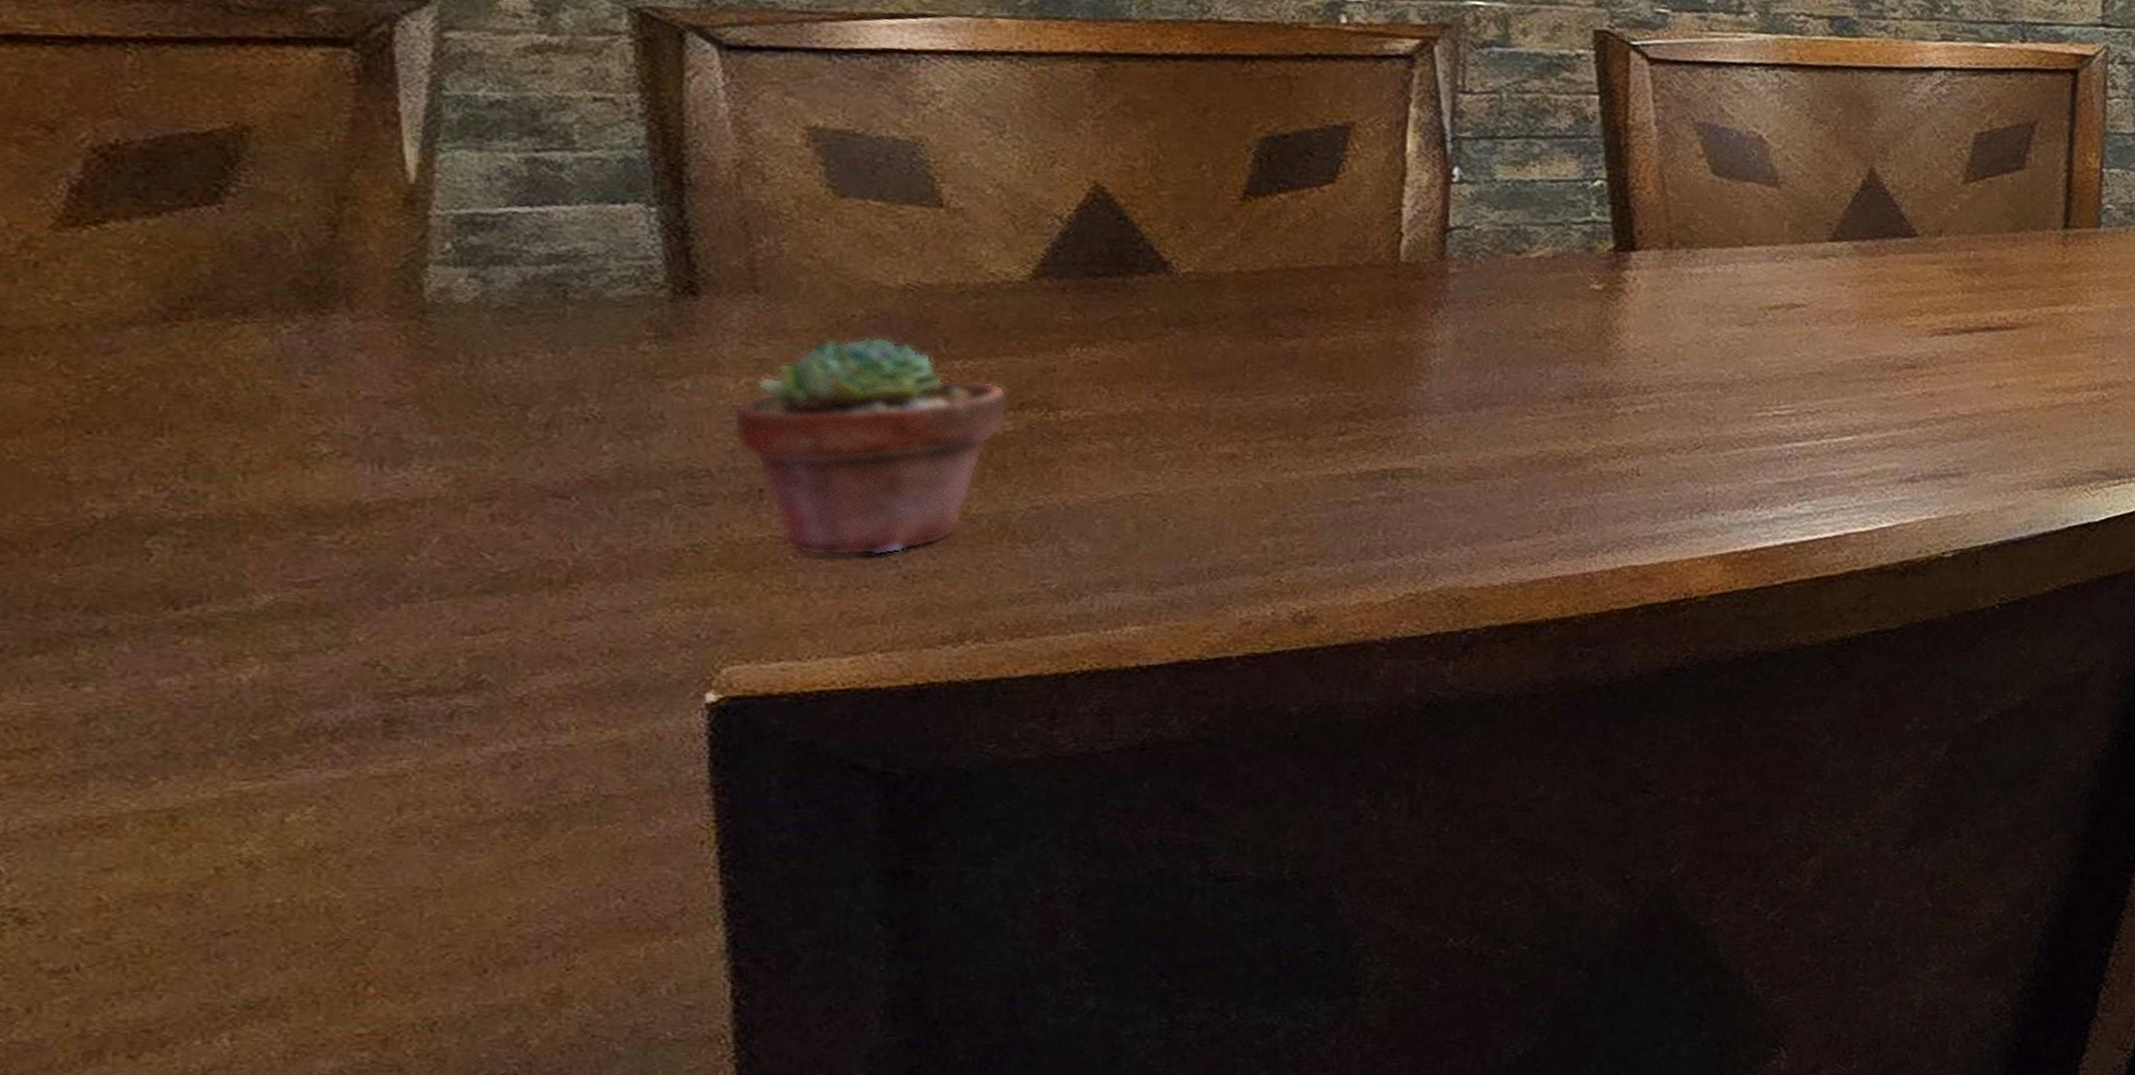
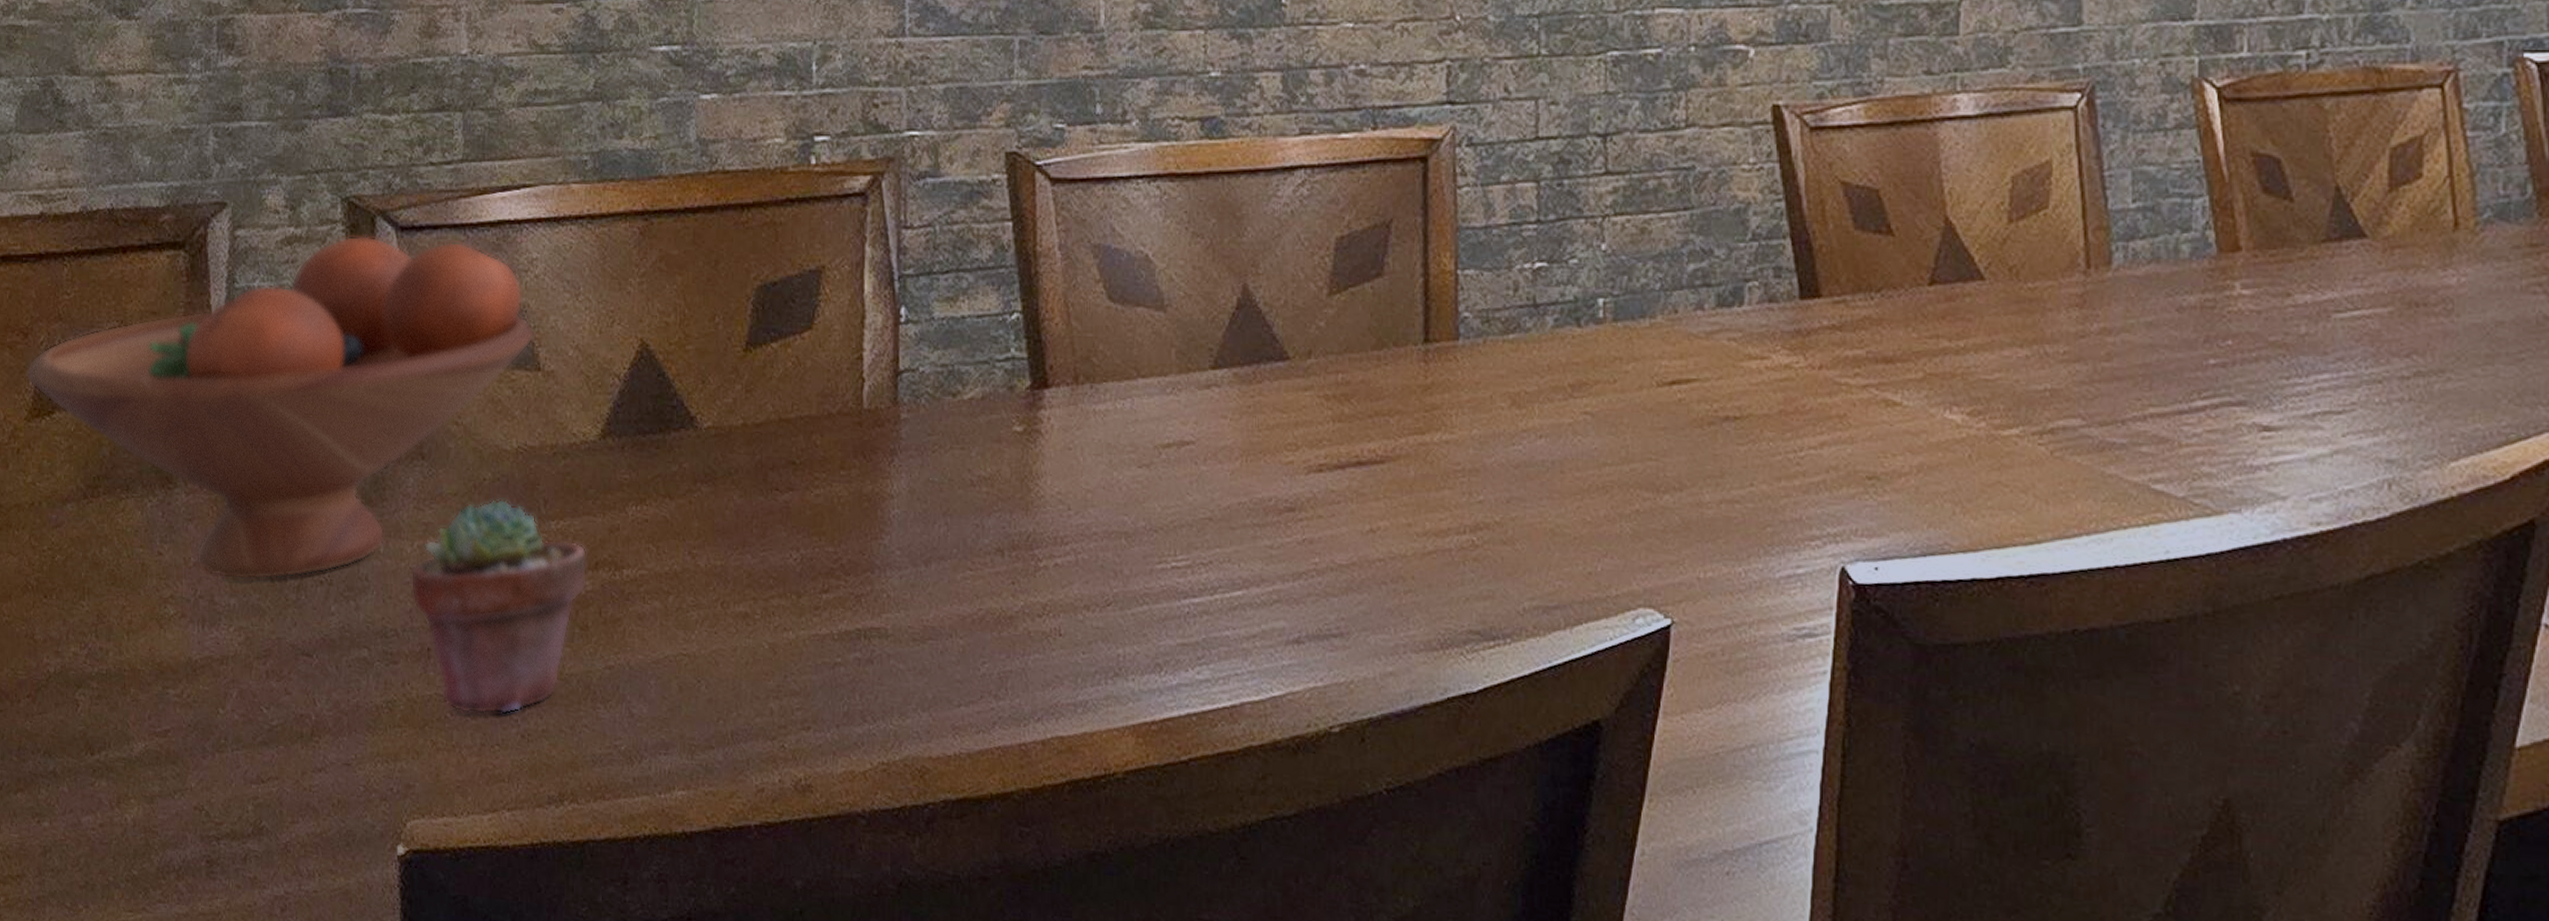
fruit bowl: none [51,49,936,417] -> present [26,235,535,581]

